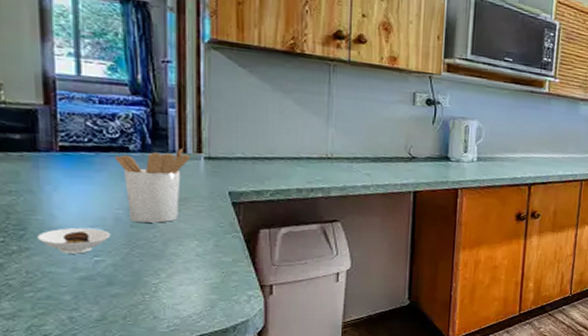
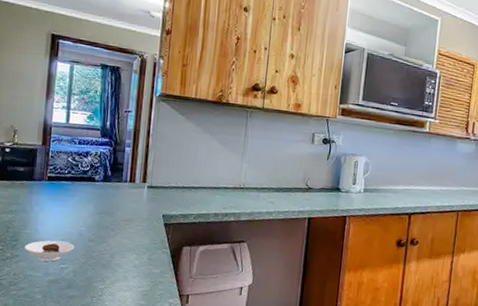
utensil holder: present [115,148,191,223] -> none [84,179,138,239]

